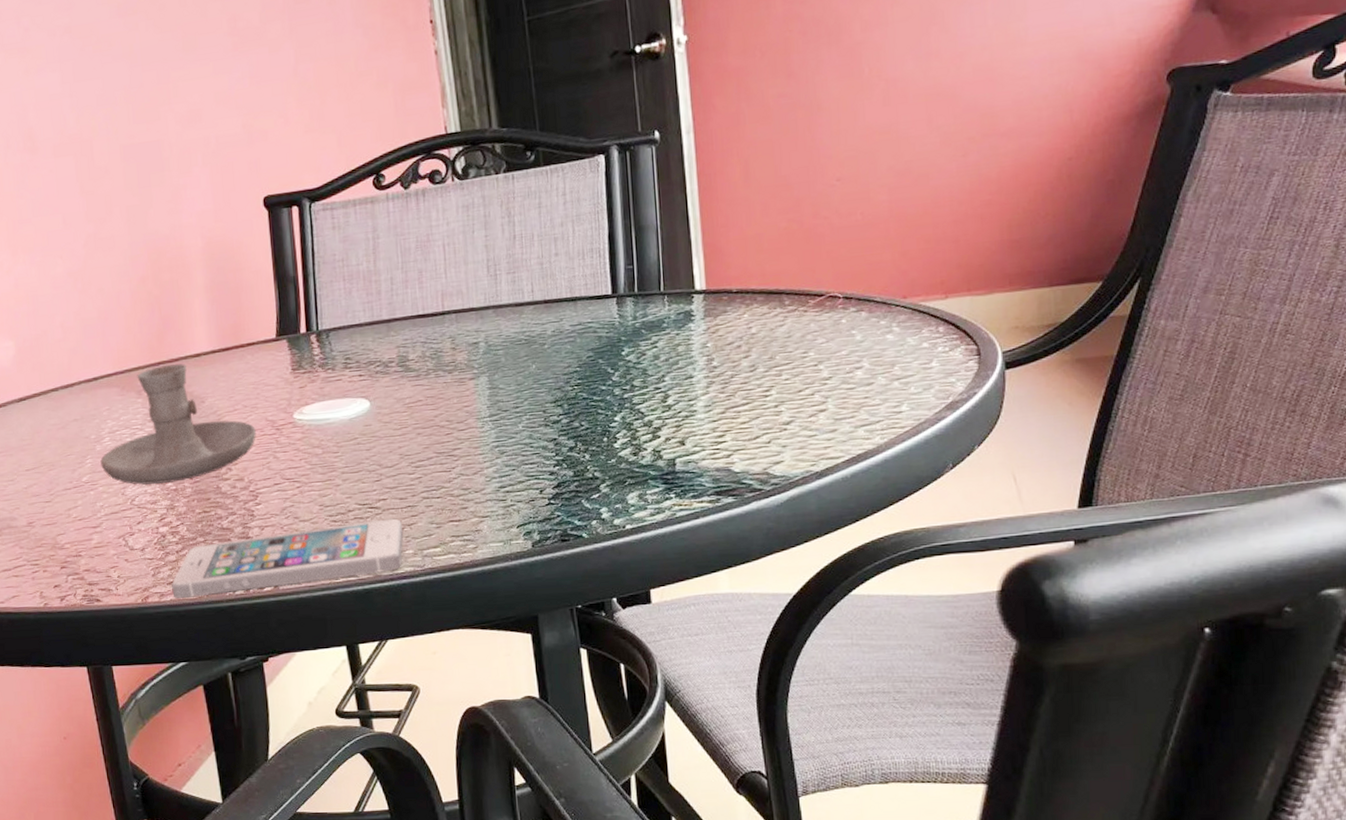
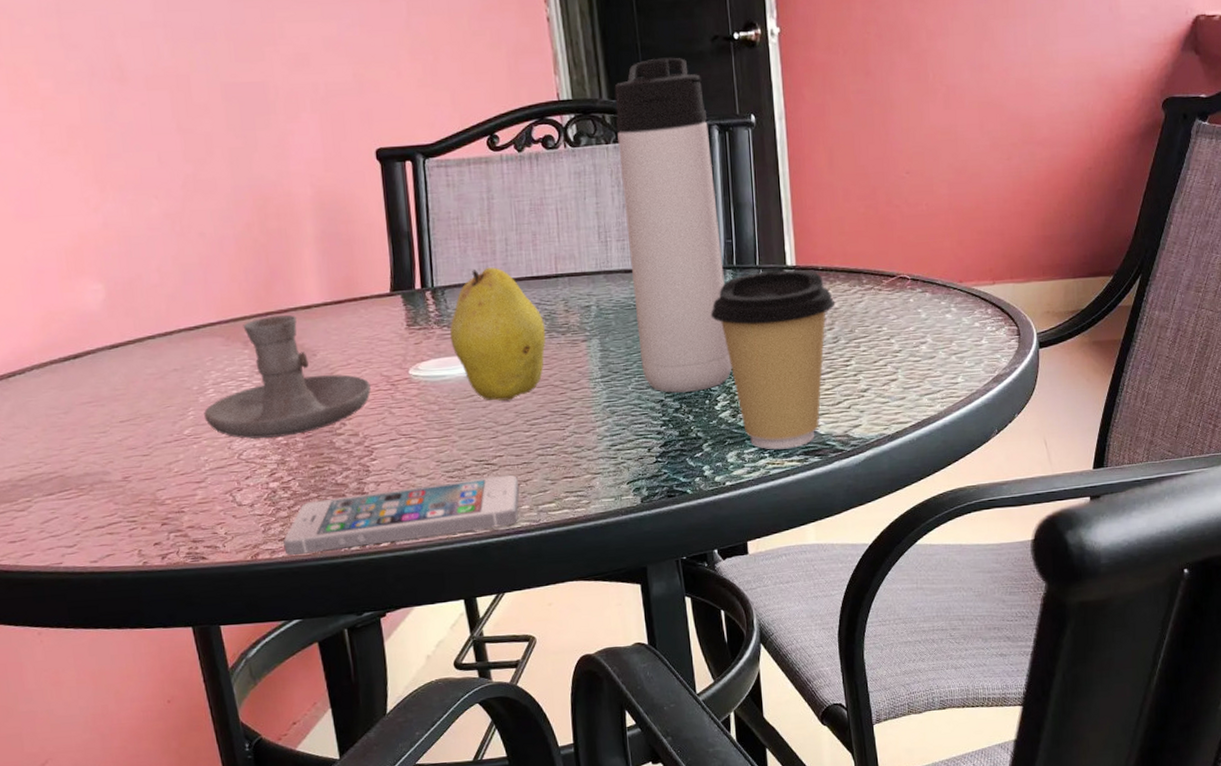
fruit: none [334,307,431,443] -> present [450,267,546,401]
thermos bottle: none [505,78,634,431] -> present [614,57,732,393]
coffee cup: none [609,294,751,490] -> present [710,269,834,450]

